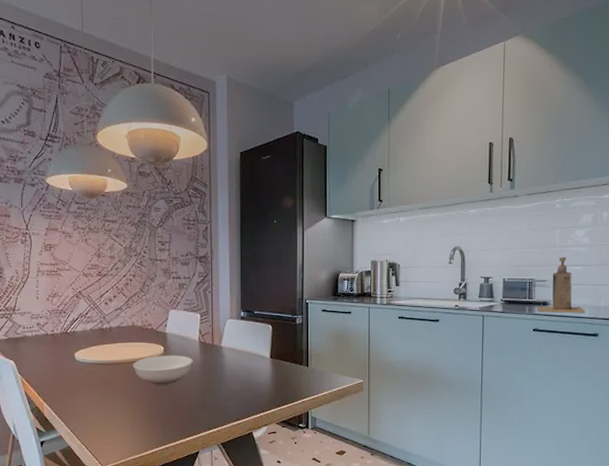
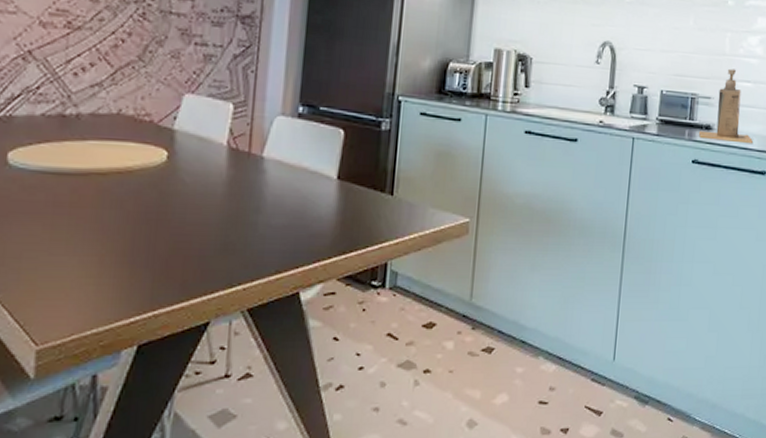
bowl: present [132,355,193,385] -> none [110,164,215,214]

